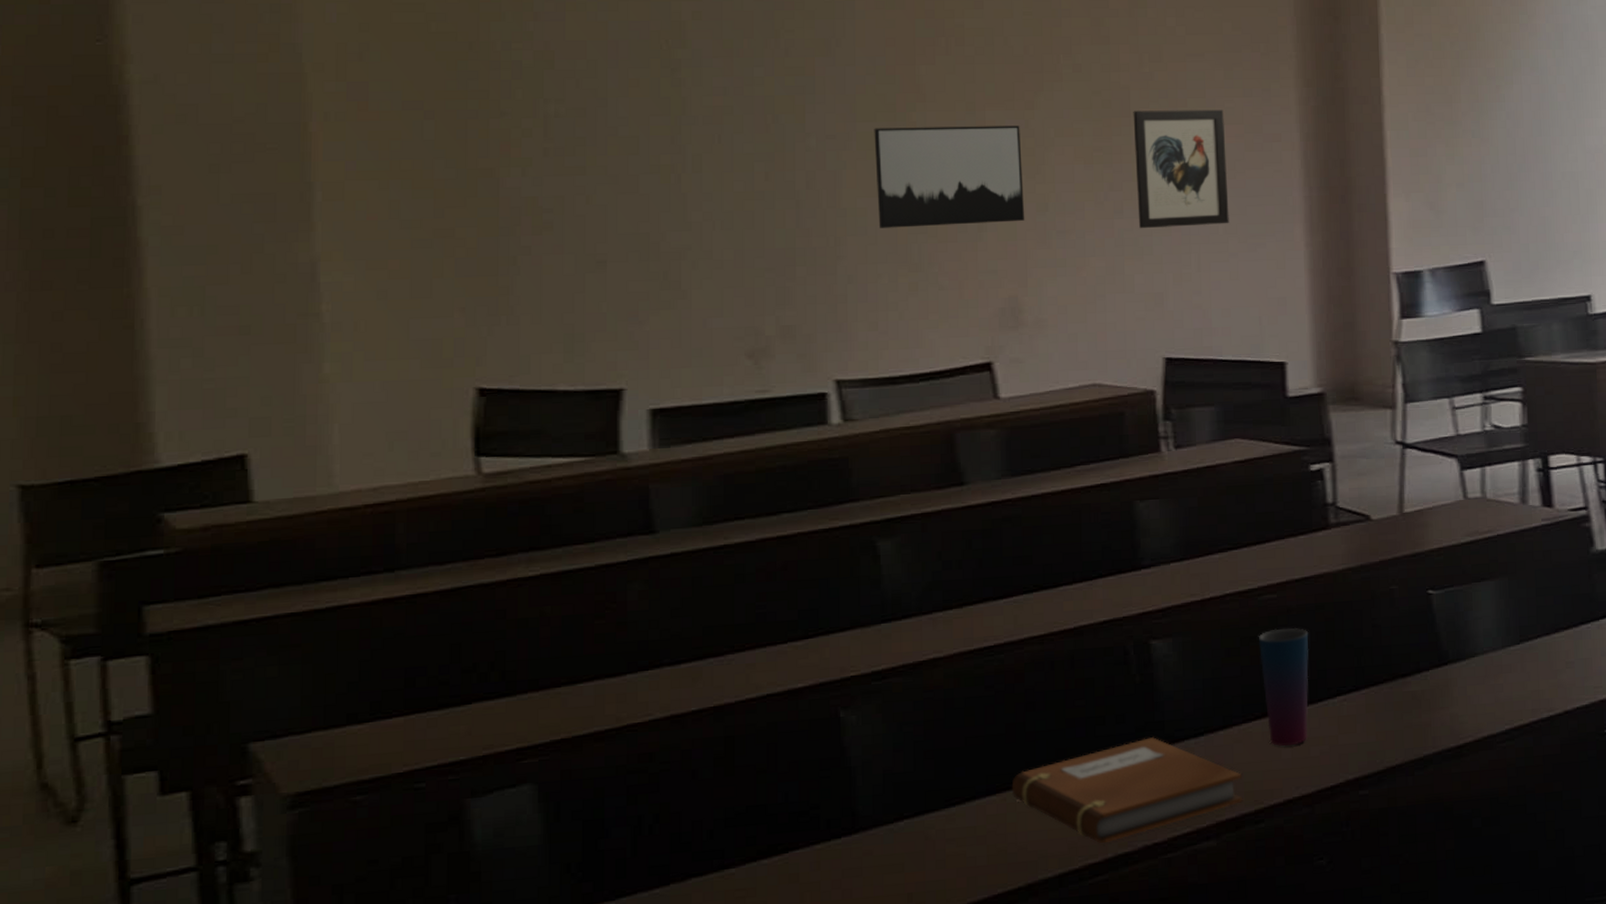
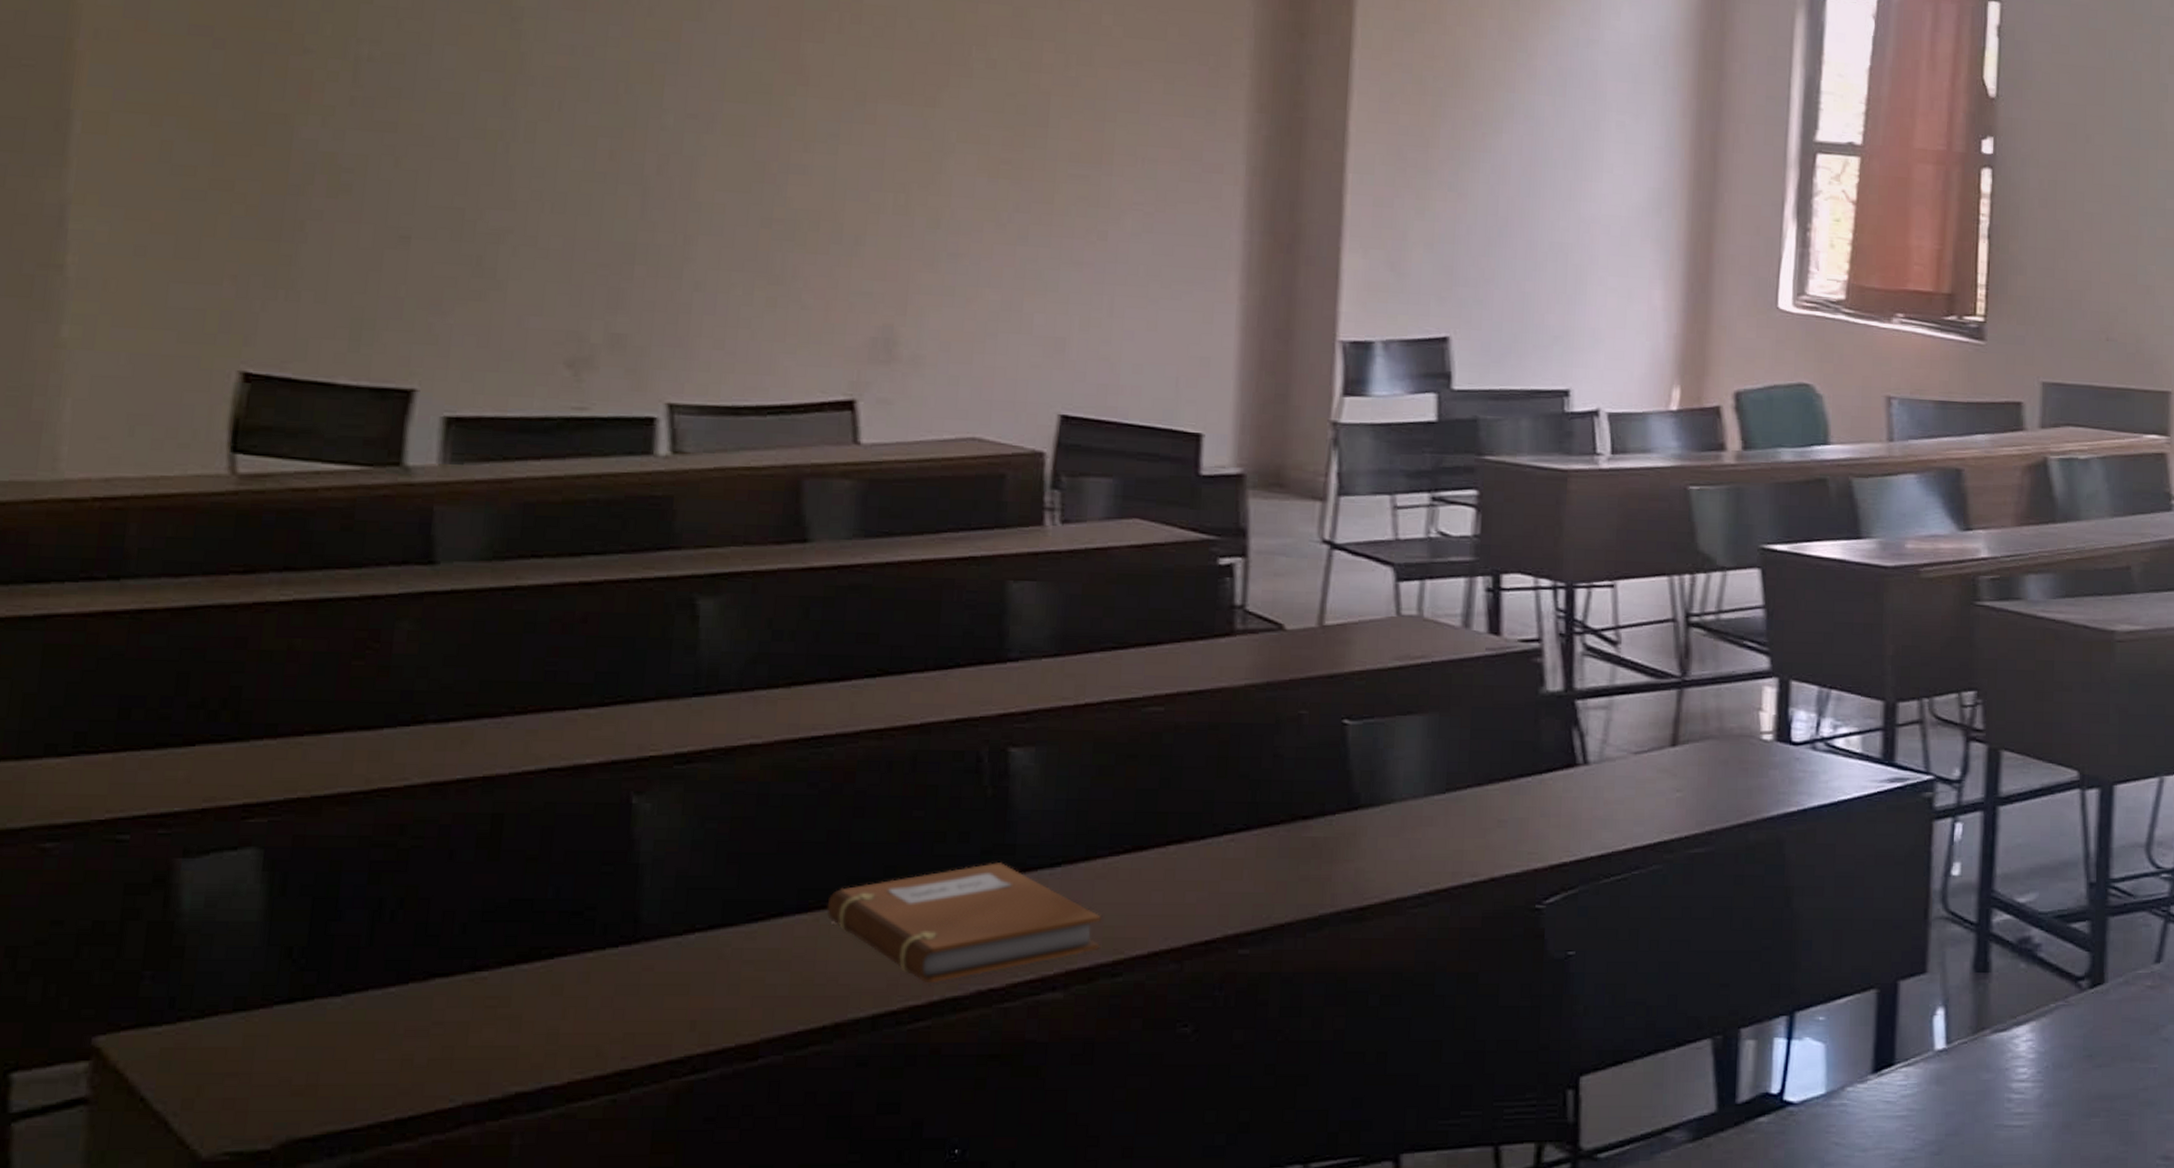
wall art: present [874,125,1025,228] -> none [738,111,917,237]
wall art: present [1133,109,1229,229] -> none [1045,120,1159,265]
cup: present [1258,627,1309,746] -> none [1137,748,1198,889]

